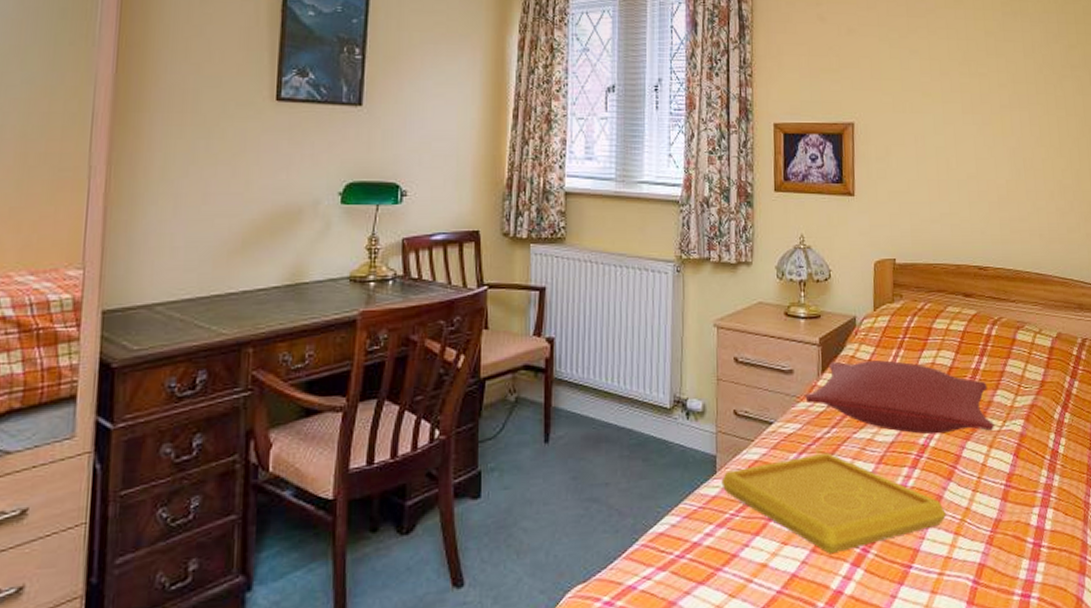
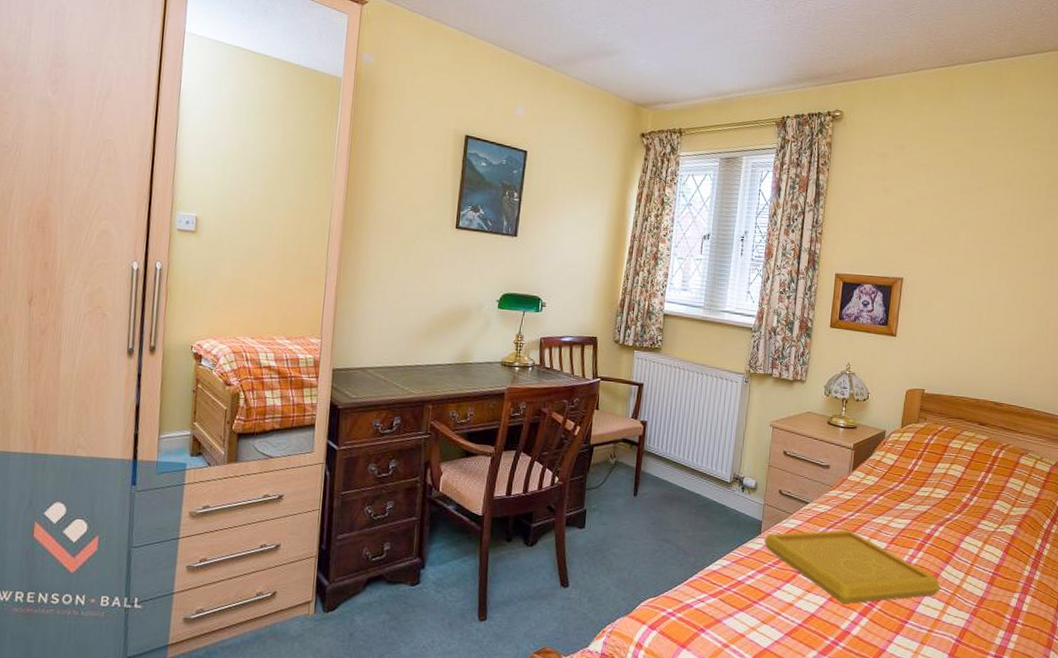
pillow: present [805,360,995,435] -> none [837,464,991,531]

